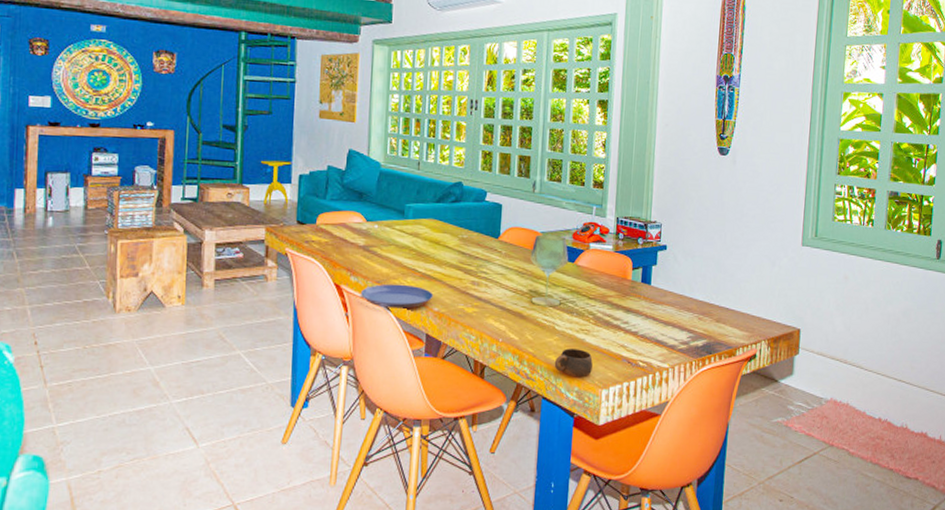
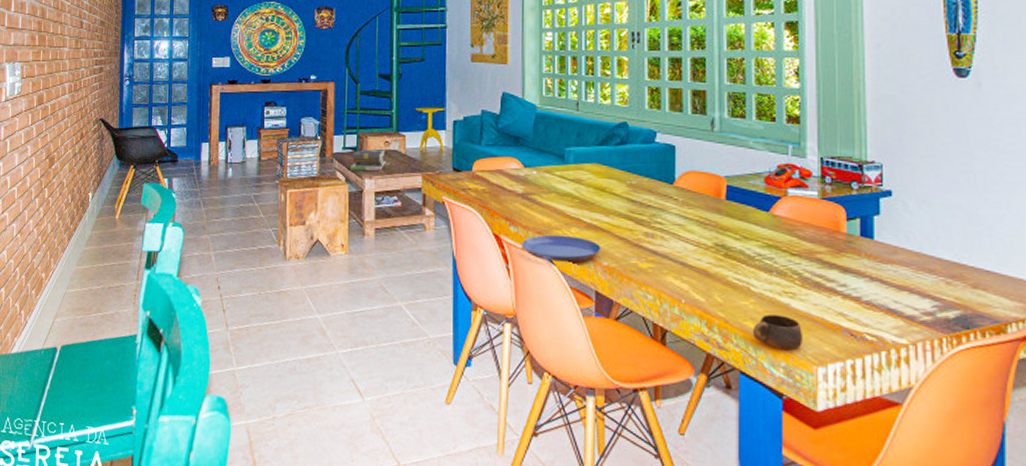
books: none [188,200,228,223] -> present [349,149,386,172]
wine glass: present [530,234,568,308] -> none [713,179,761,265]

